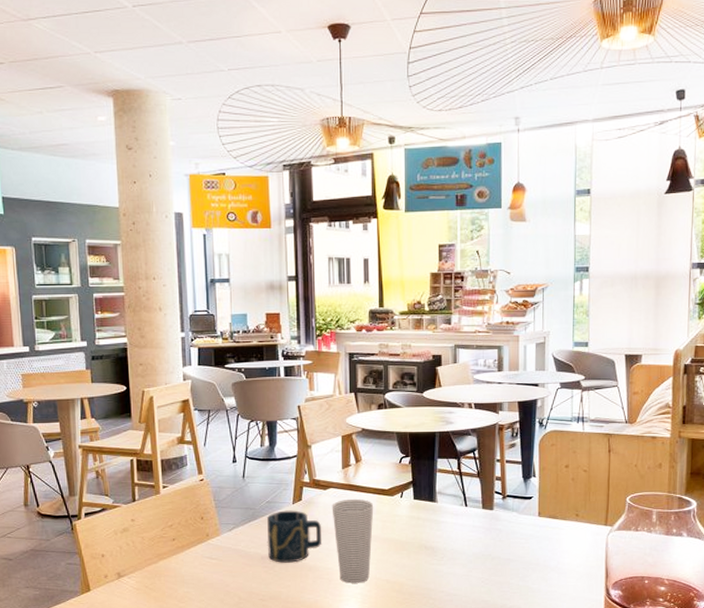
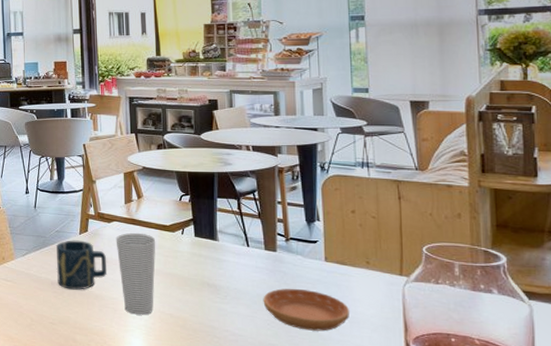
saucer: none [478,544,558,585] -> present [263,288,349,332]

